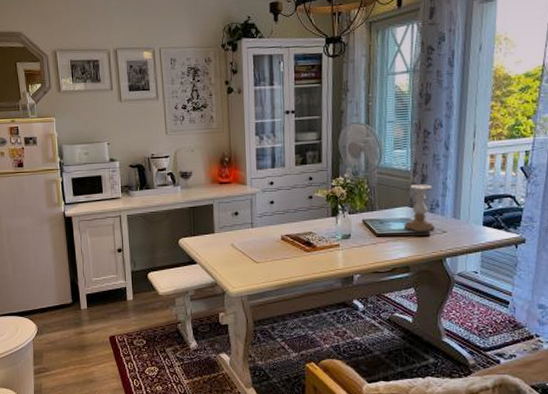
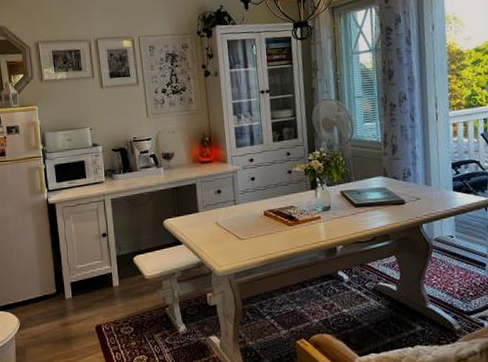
candle holder: present [404,184,435,232] -> none [380,154,409,201]

